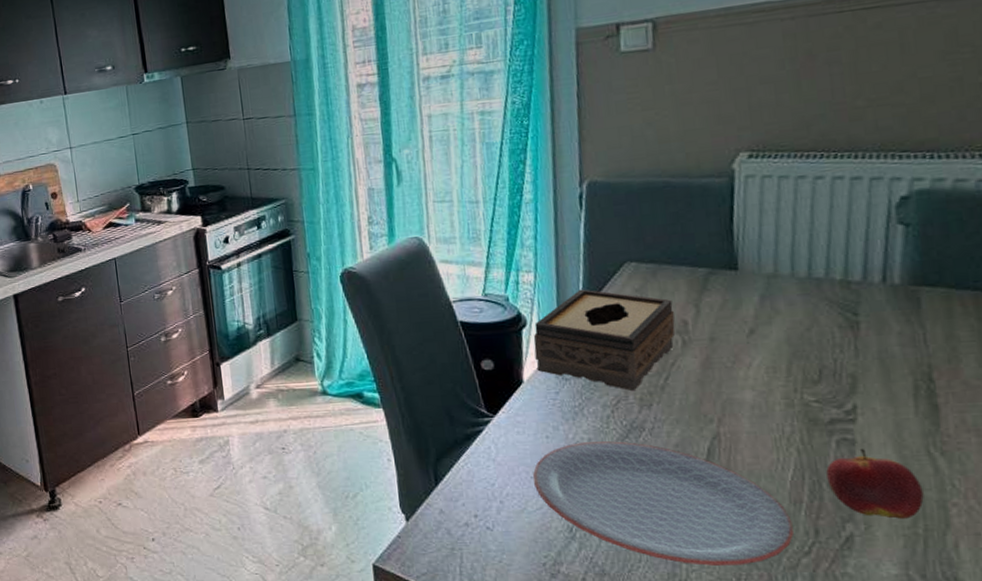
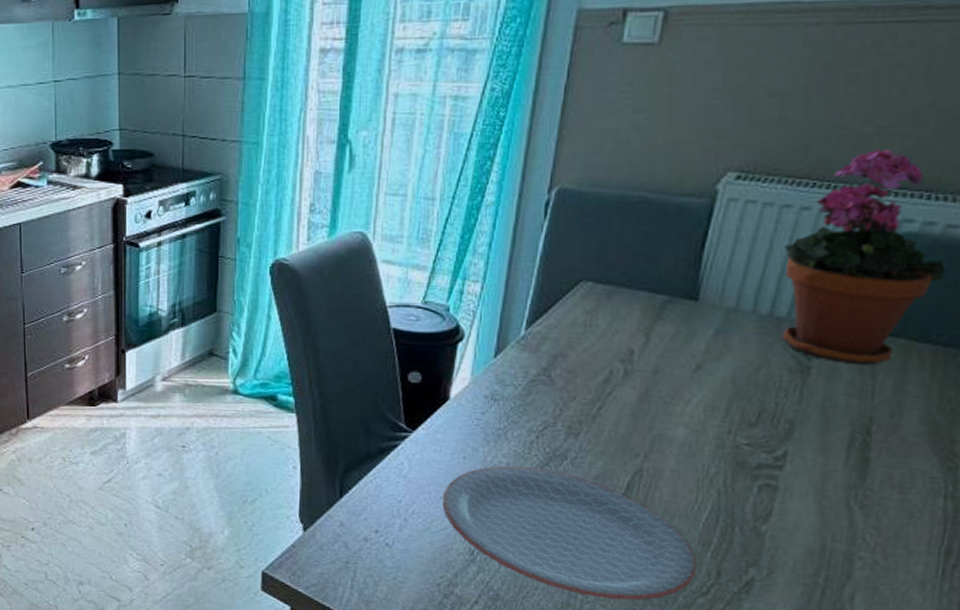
tissue box: present [533,289,676,392] -> none [466,306,623,419]
potted plant: none [807,118,966,316] -> present [782,148,946,365]
apple: present [826,449,924,519] -> none [740,496,834,568]

